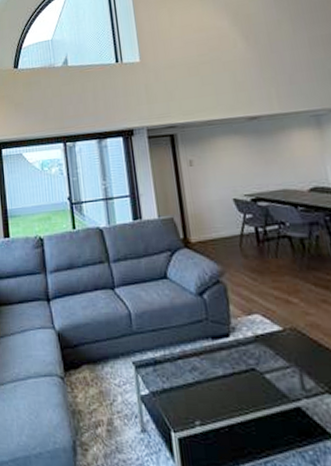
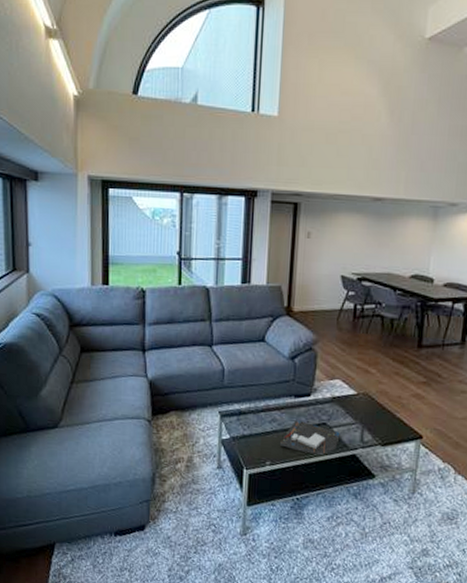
board game: none [207,365,276,409] -> present [280,419,340,455]

